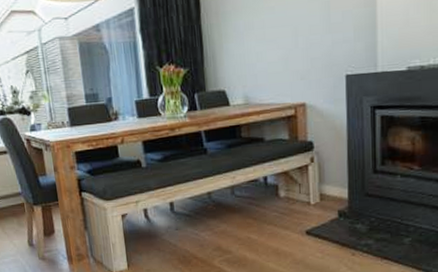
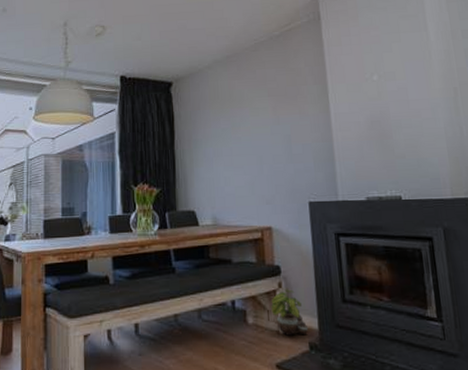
potted plant: none [302,163,339,206] -> present [271,289,309,336]

